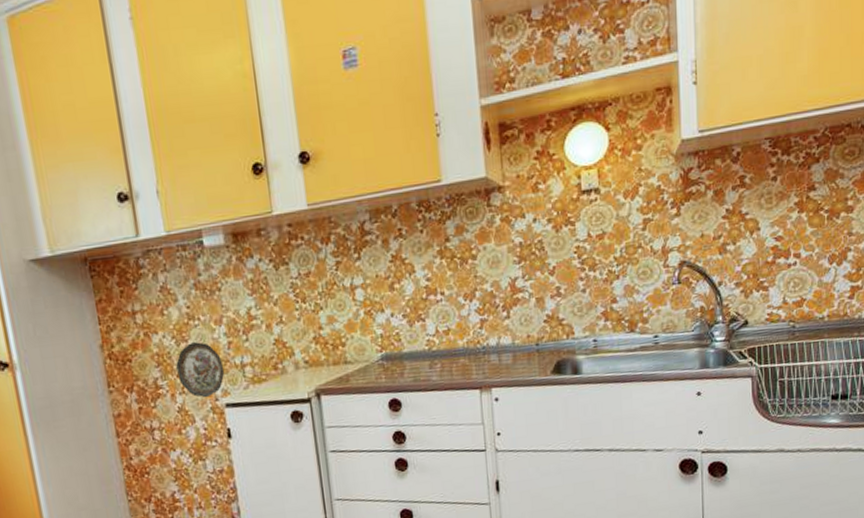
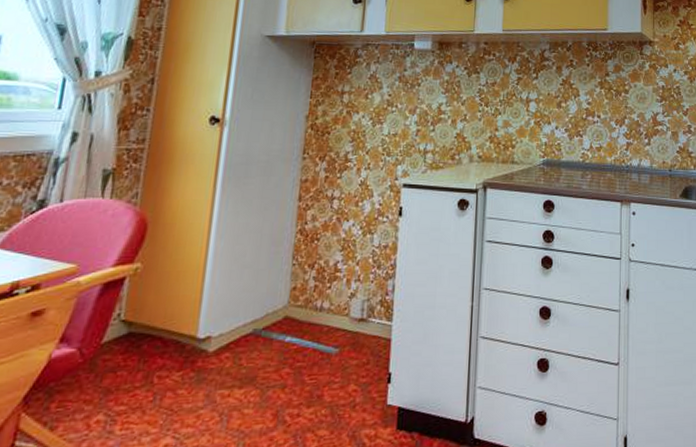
decorative plate: present [176,342,225,398] -> none [367,125,409,176]

